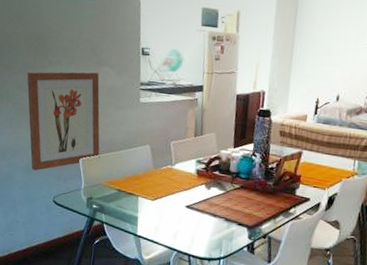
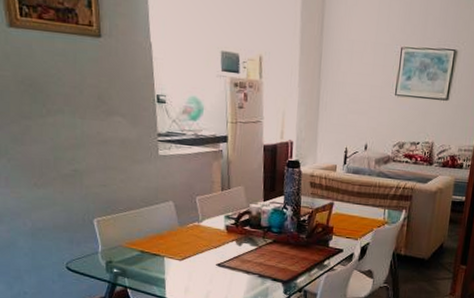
wall art: present [27,71,100,171] -> none [22,121,117,235]

